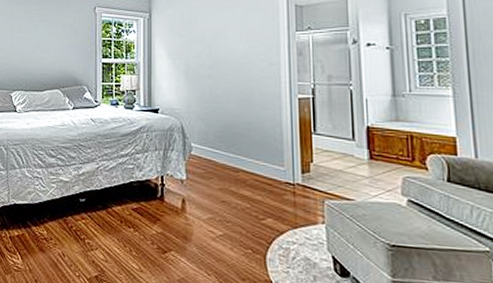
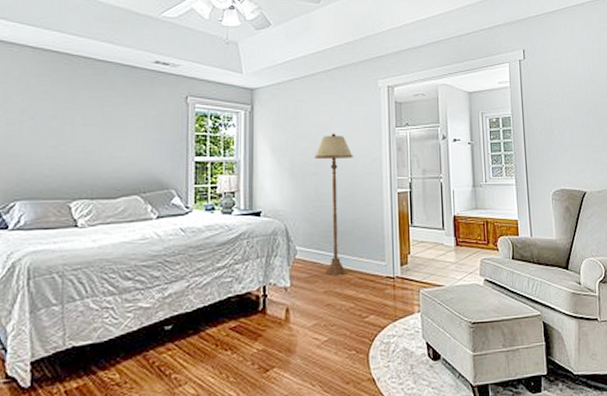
floor lamp: none [209,38,249,175] -> present [314,133,353,275]

